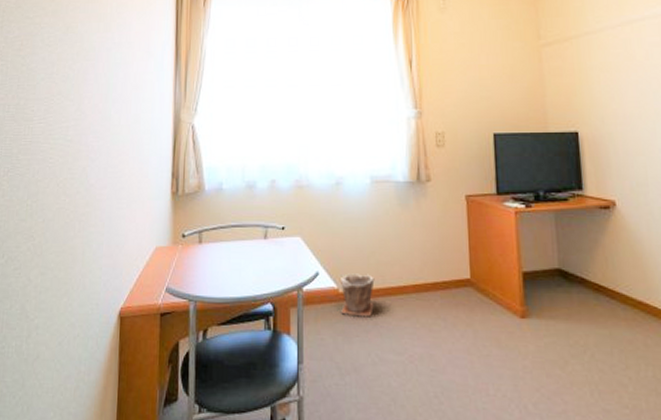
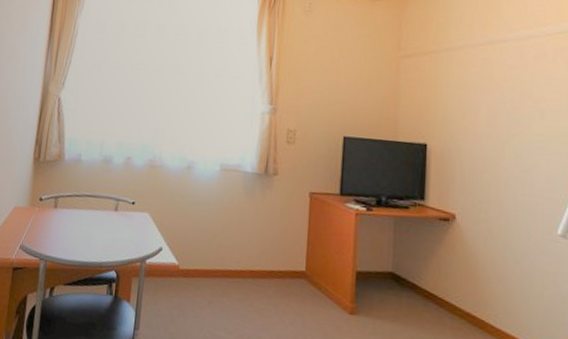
plant pot: present [339,273,375,317] -> none [179,252,214,296]

